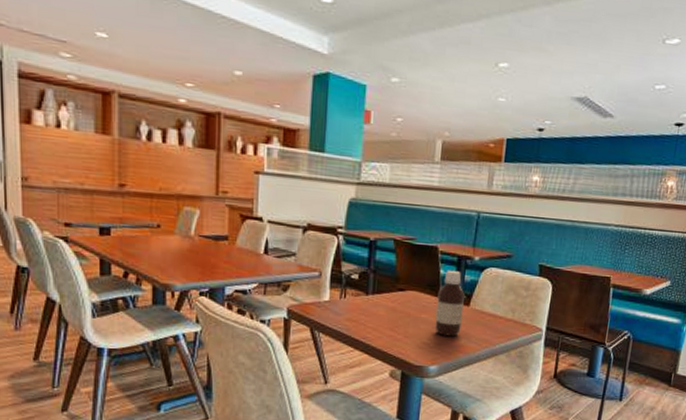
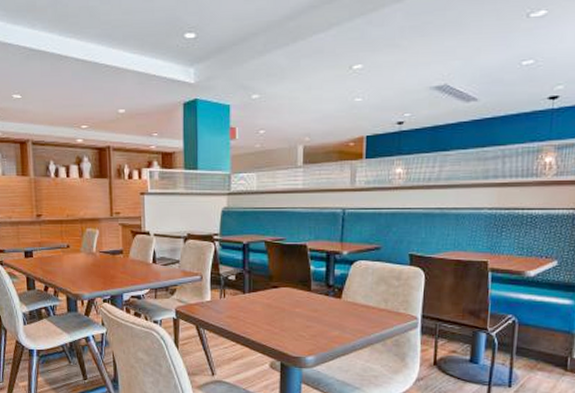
bottle: present [435,270,465,337] -> none [309,265,336,328]

